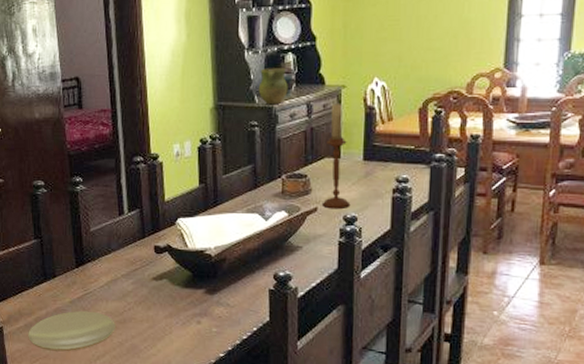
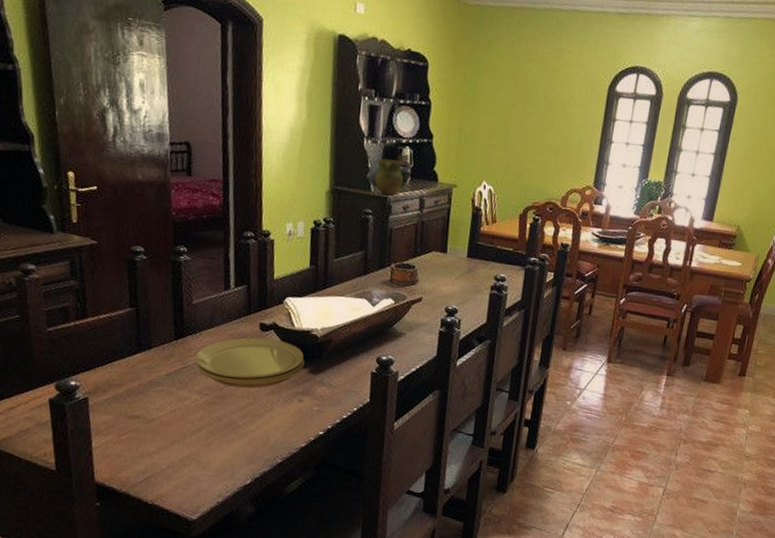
plate: present [28,310,115,352] -> none [116,384,214,426]
plate: none [96,260,200,312] -> present [195,337,305,388]
candlestick: present [321,101,351,208] -> none [426,199,454,301]

